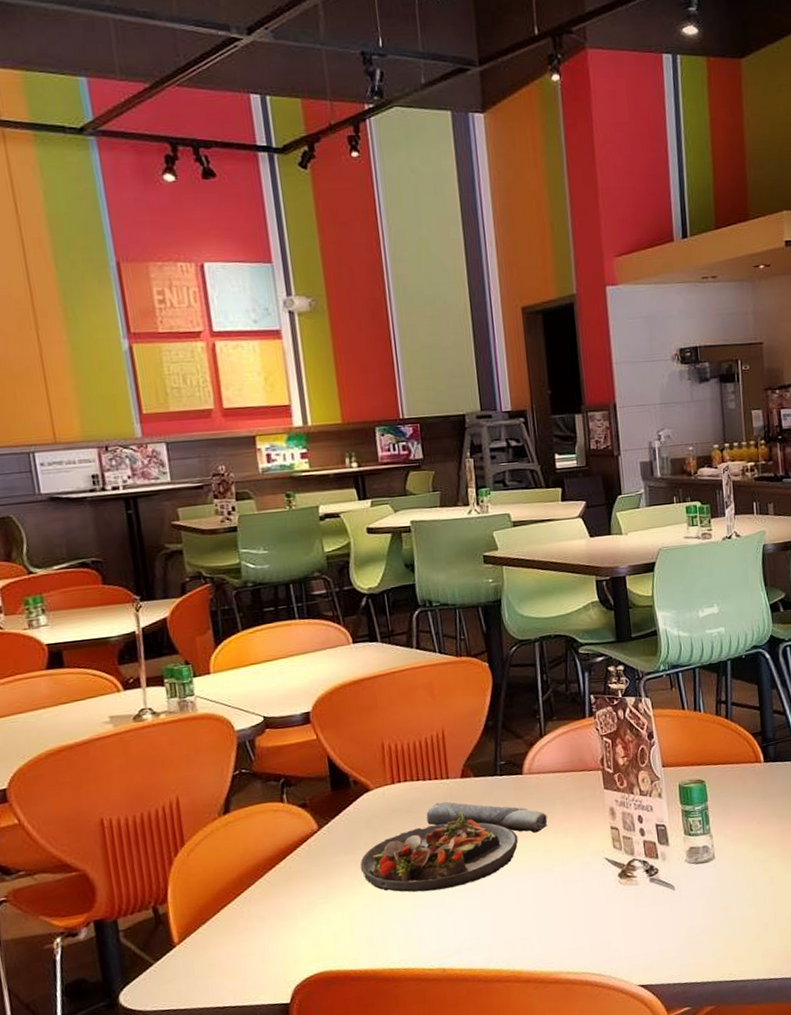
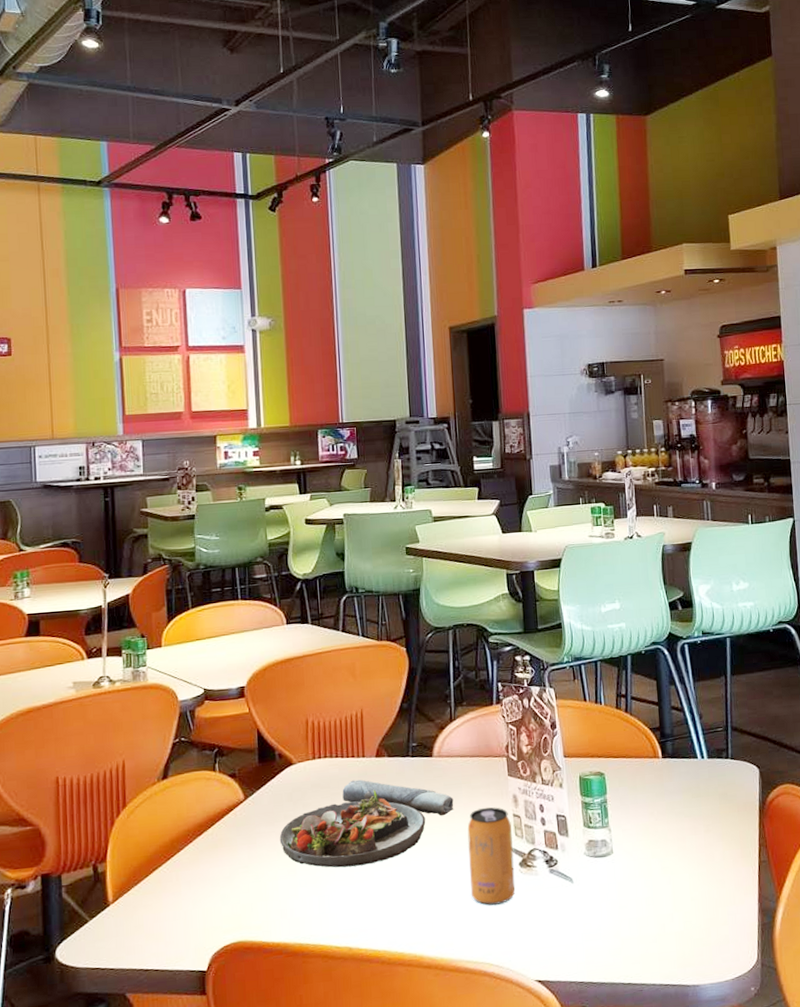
beverage can: none [562,821,615,917] -> present [467,807,516,905]

